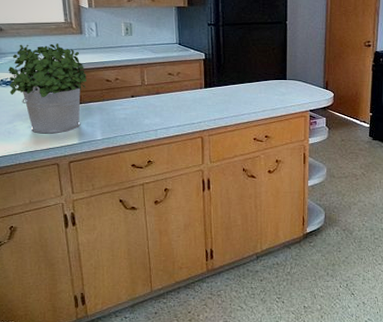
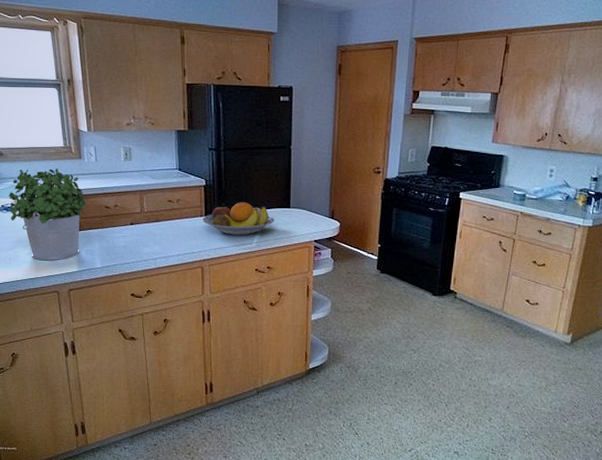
fruit bowl: none [202,74,272,106] -> present [202,202,275,235]

